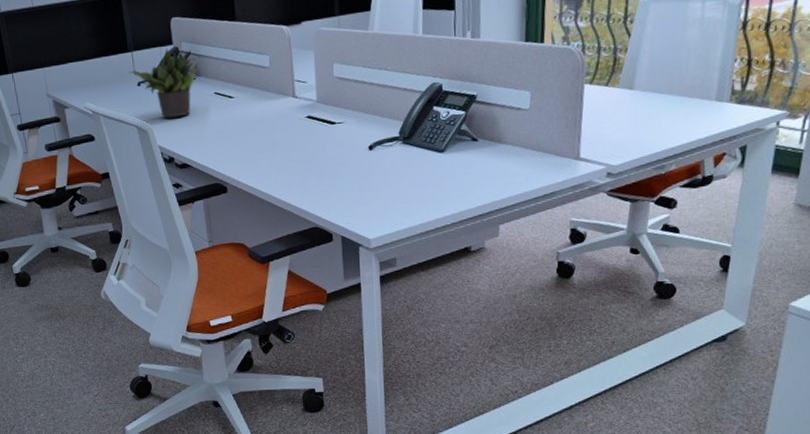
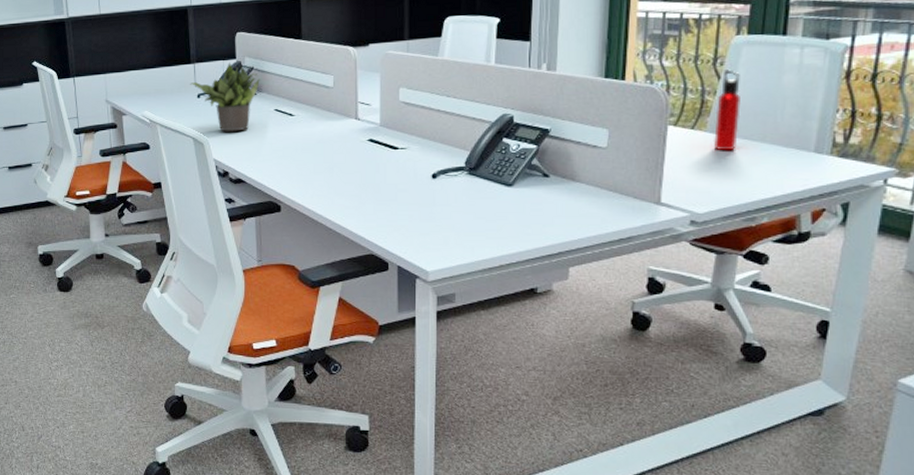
water bottle: none [625,26,650,105] -> present [713,68,741,151]

